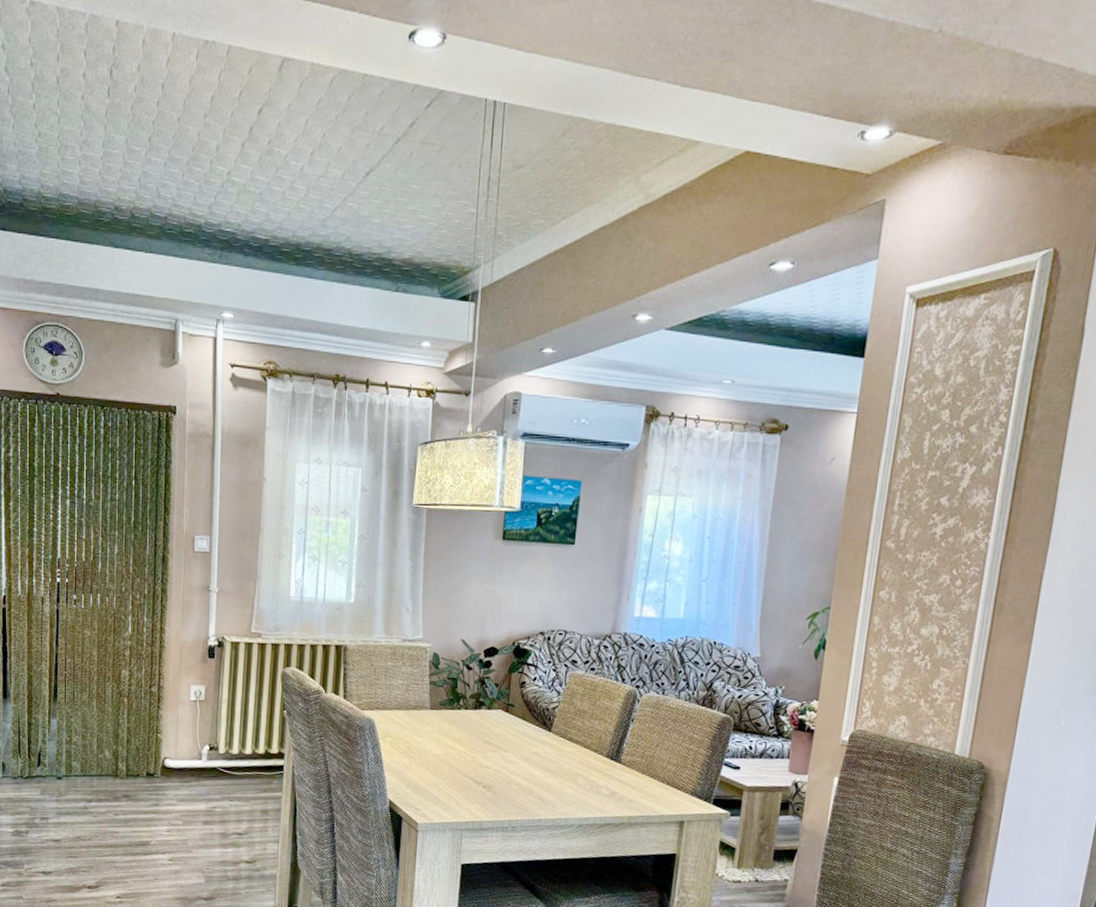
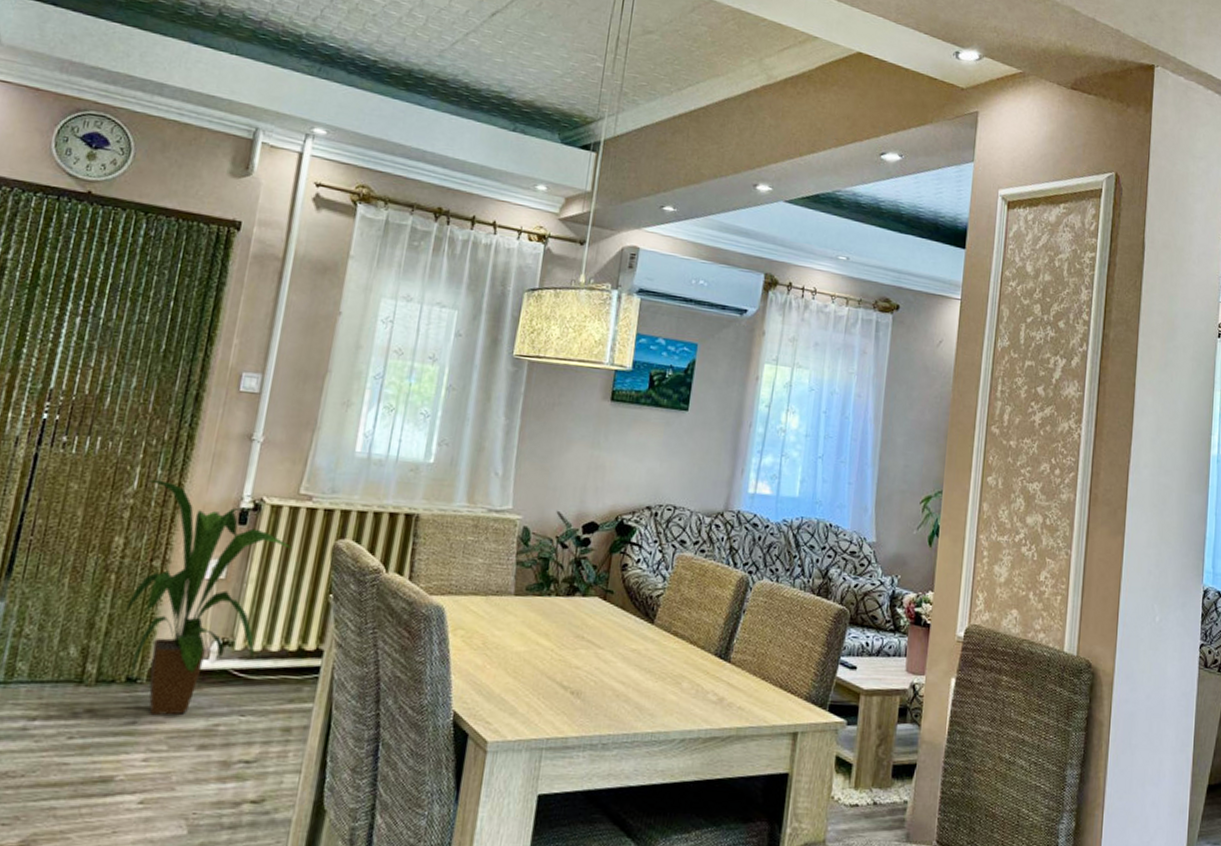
house plant: none [138,625,250,800] -> present [125,479,292,716]

